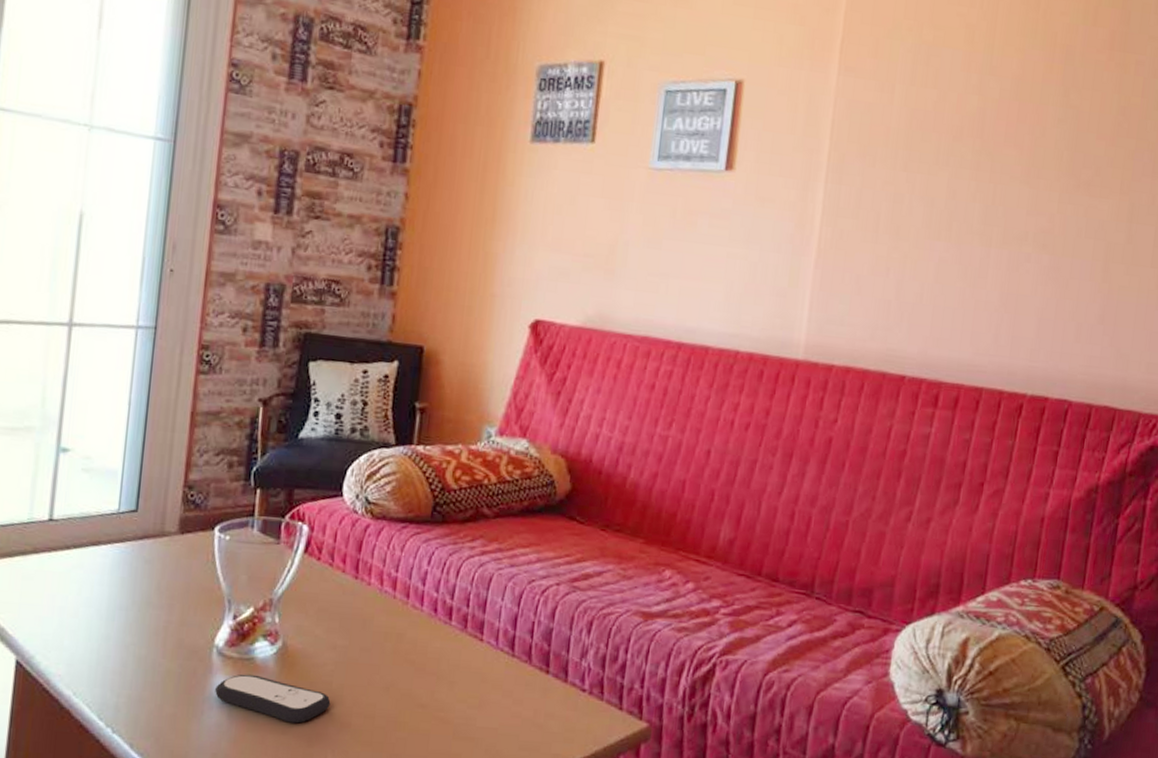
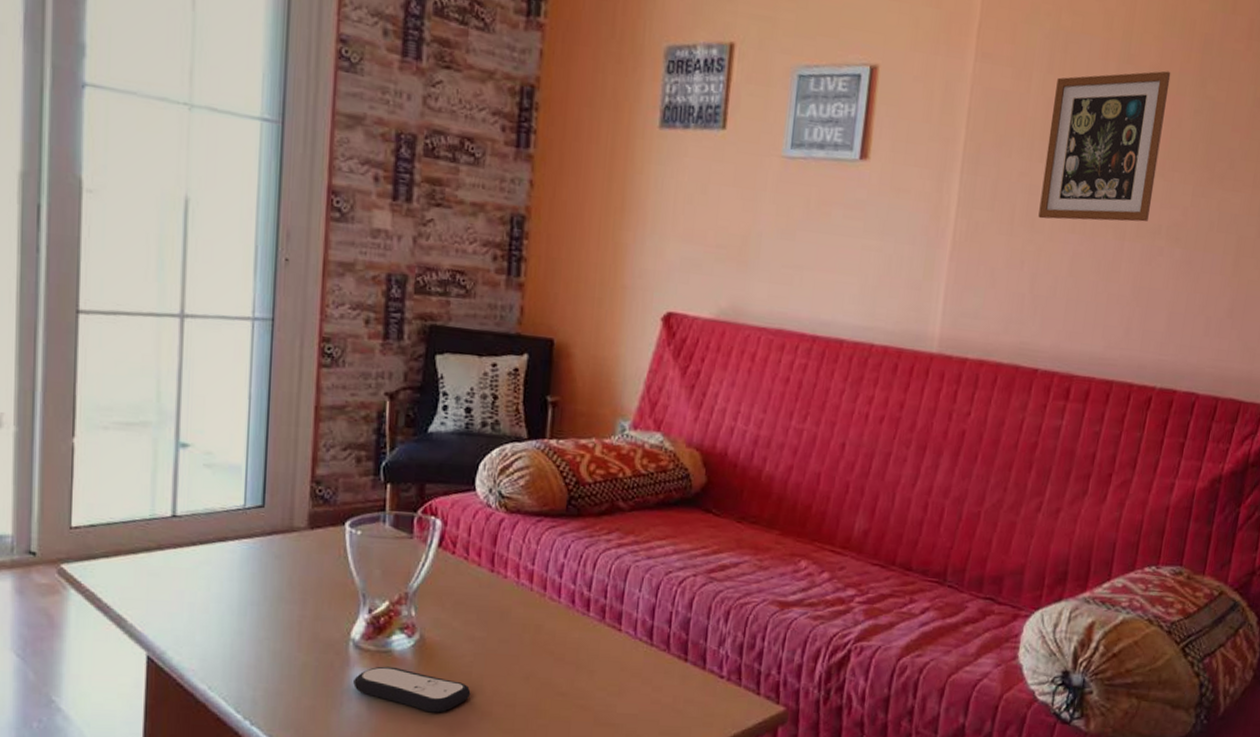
picture frame: none [903,81,1034,229] -> present [1038,71,1171,222]

